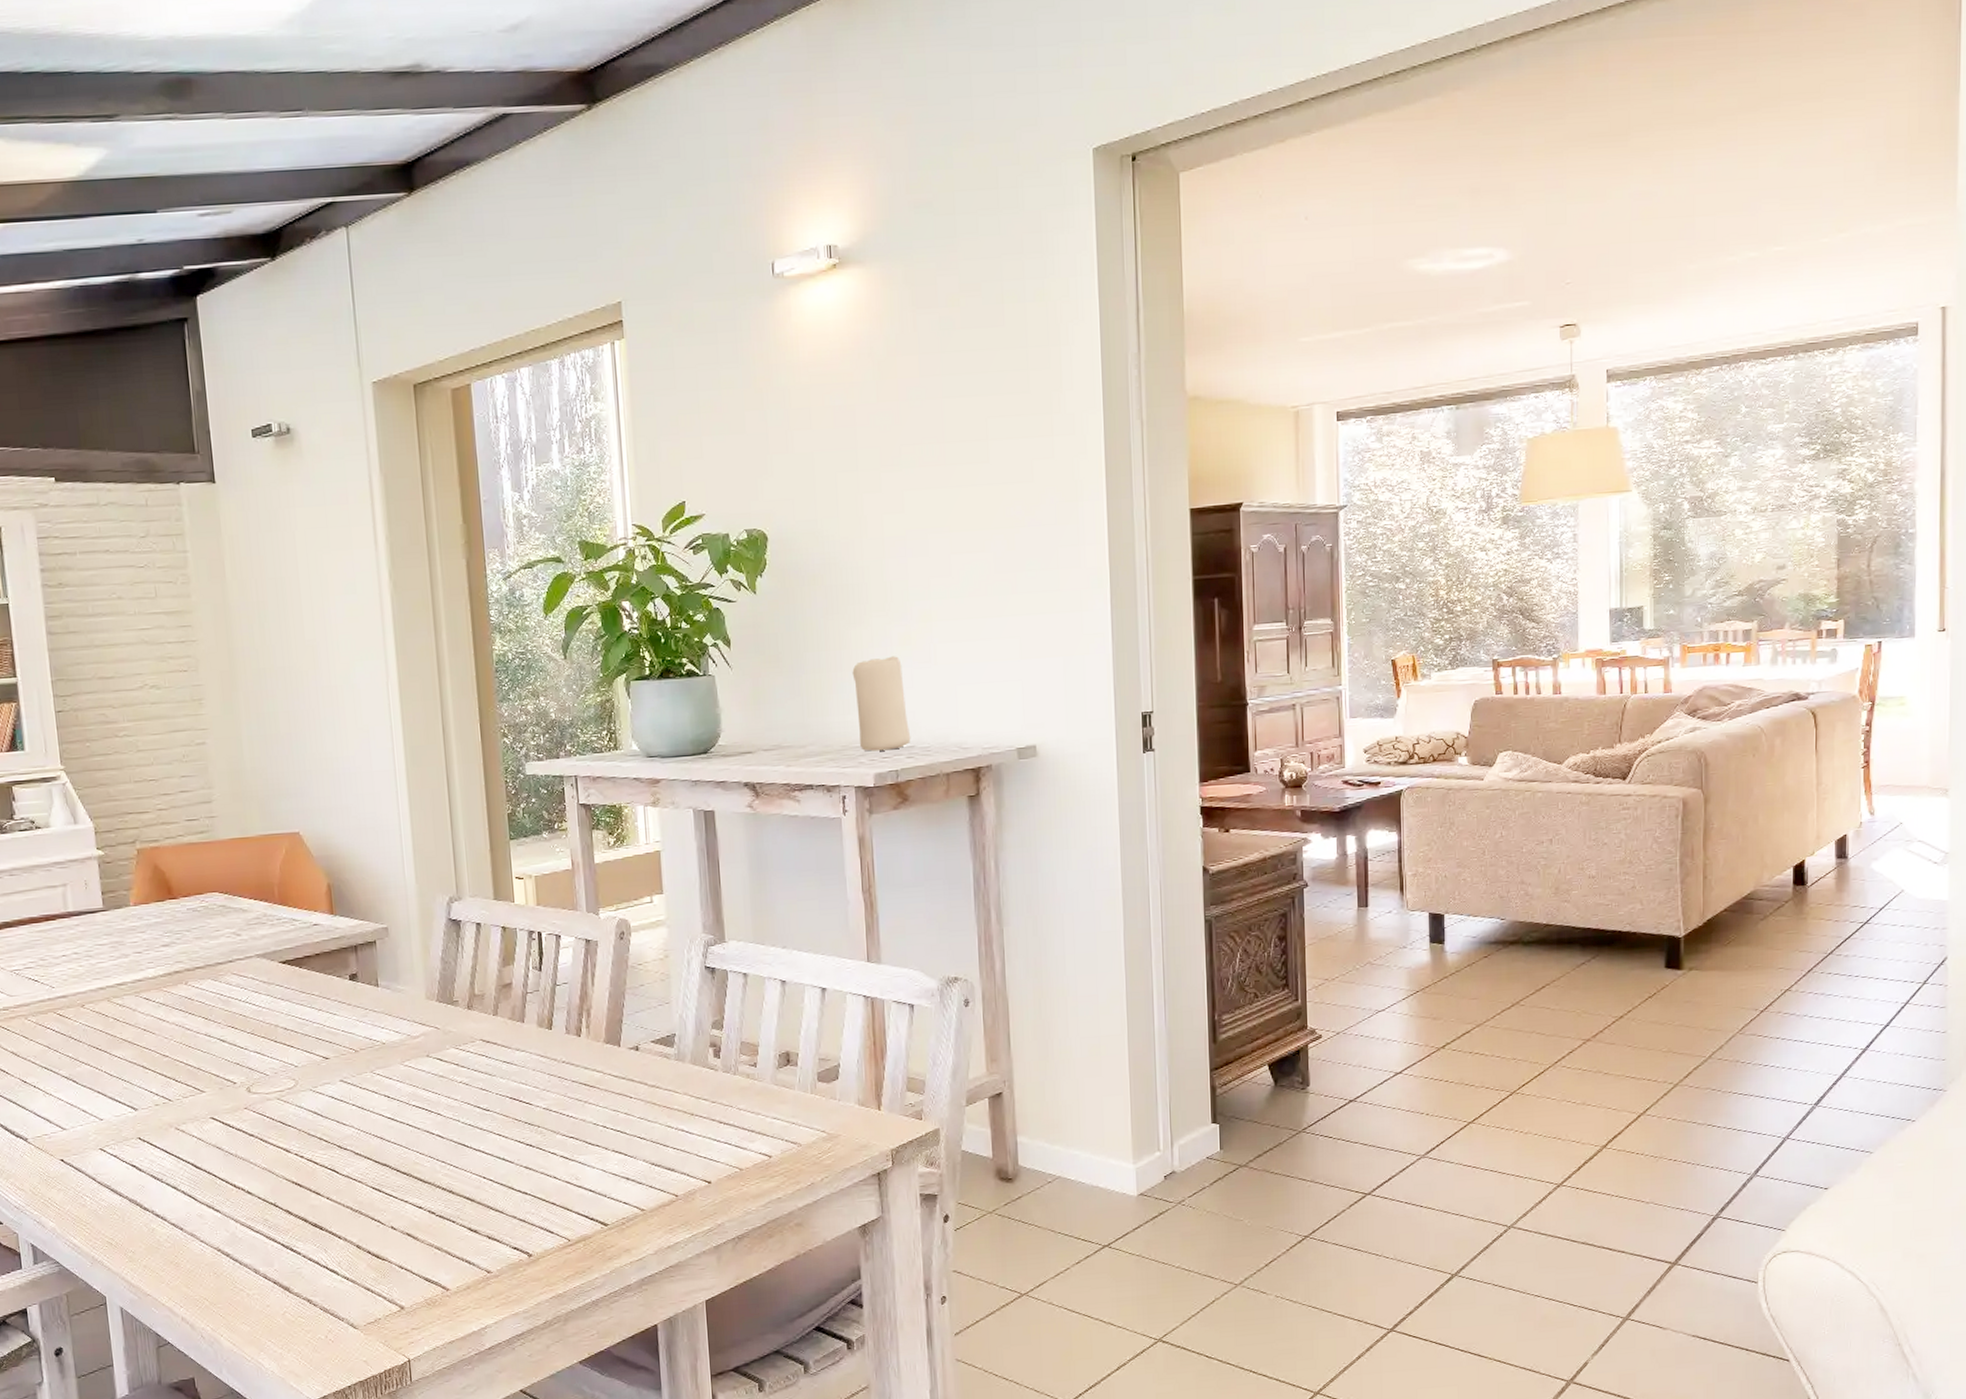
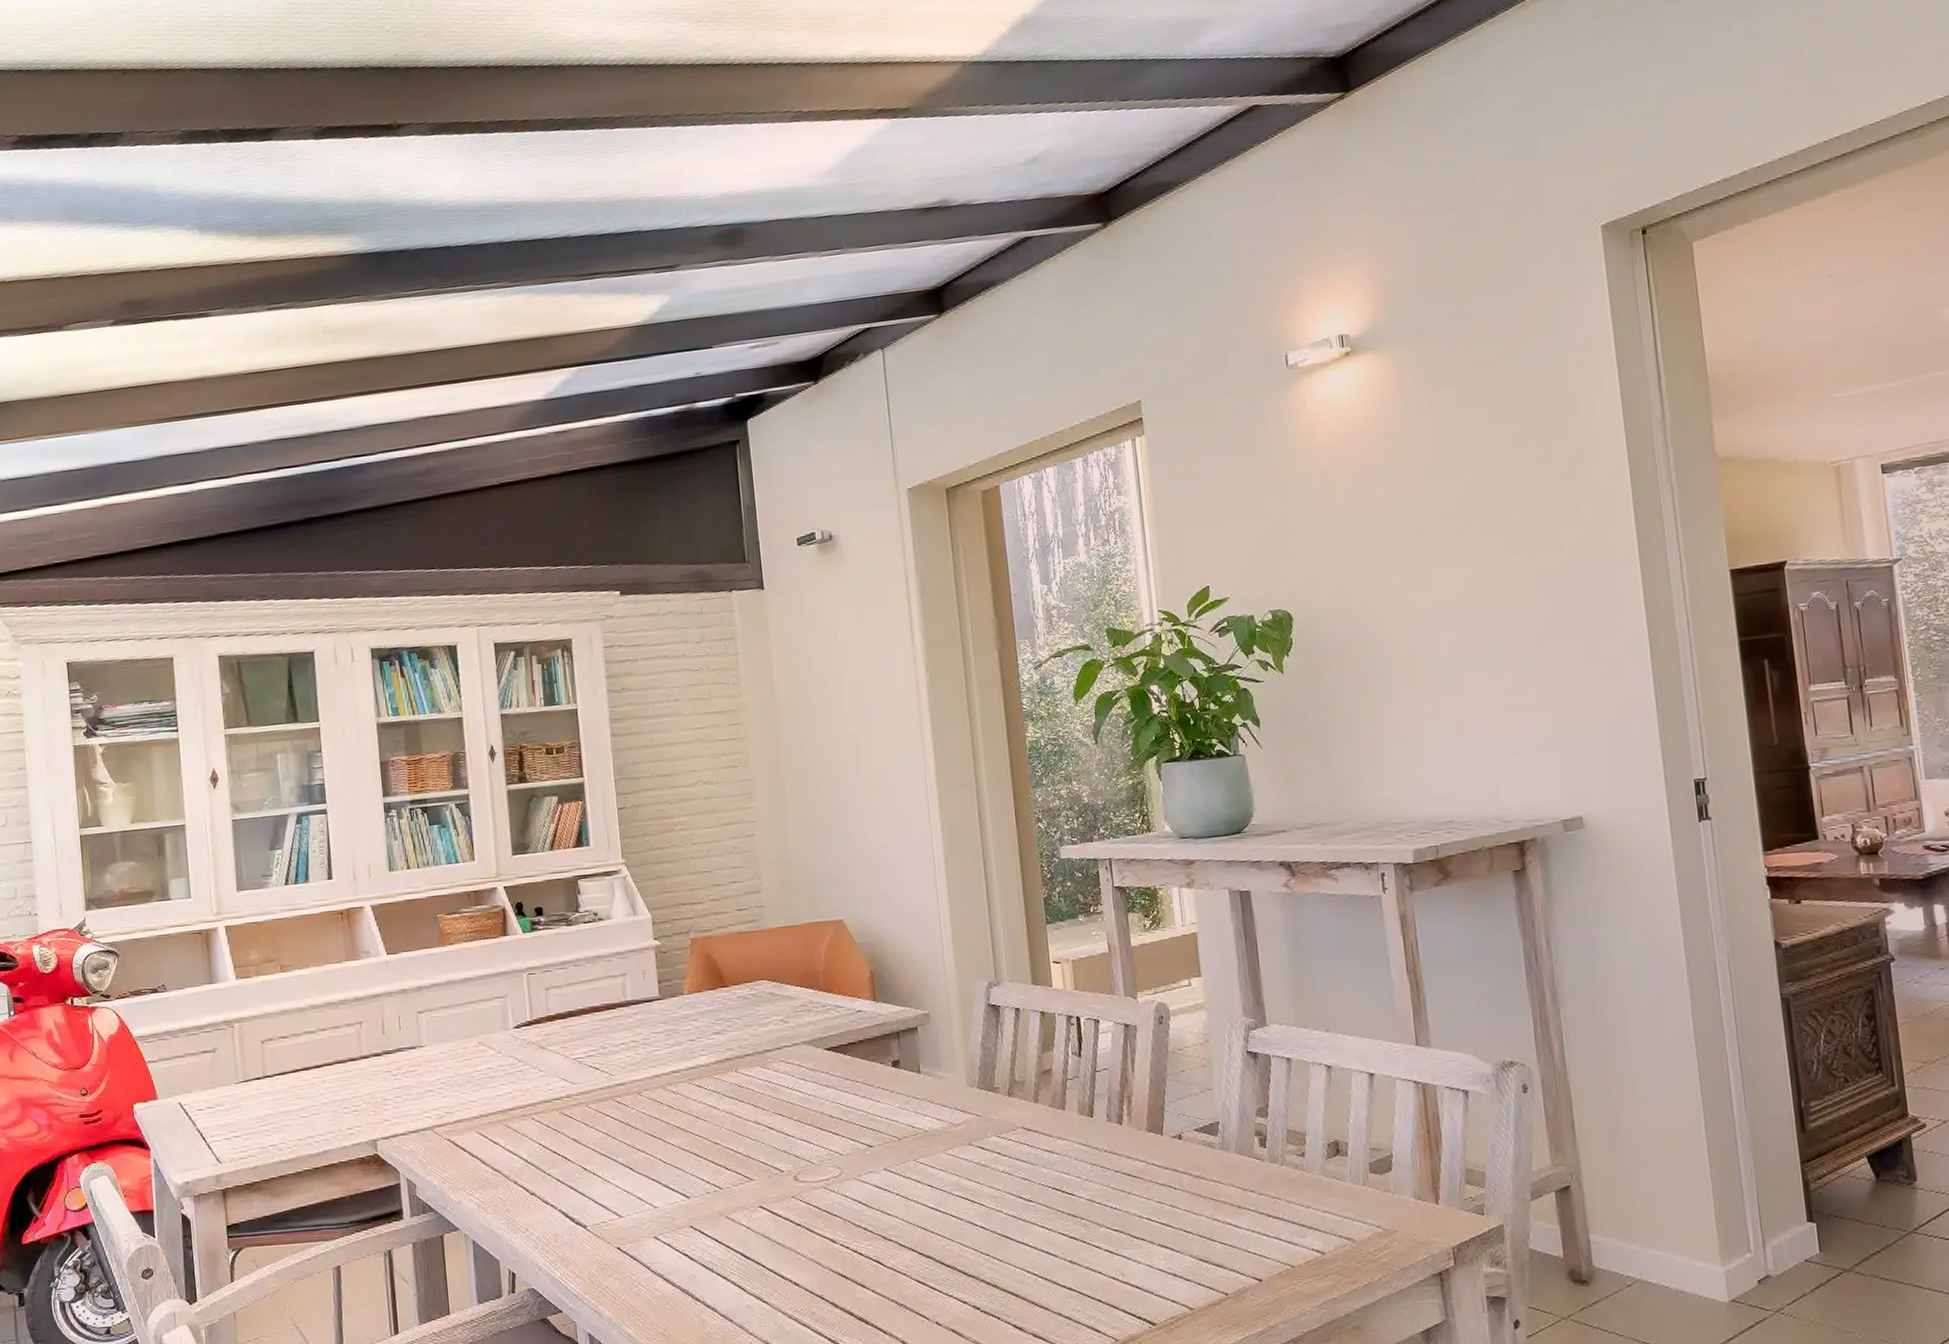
candle: present [852,656,911,752] -> none [1385,730,1450,827]

